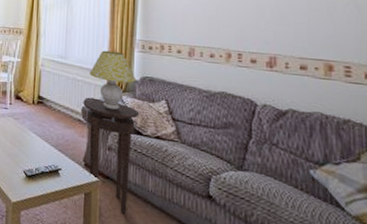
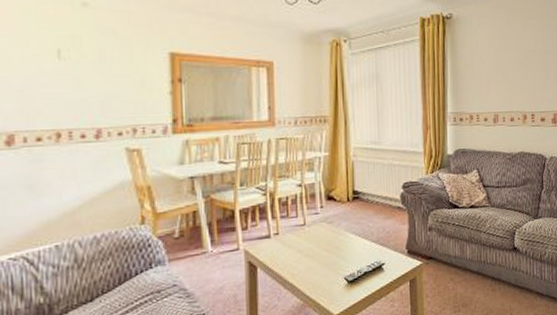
stool: present [83,99,140,214] -> none [401,181,455,288]
table lamp: present [89,50,137,111] -> none [405,128,451,190]

